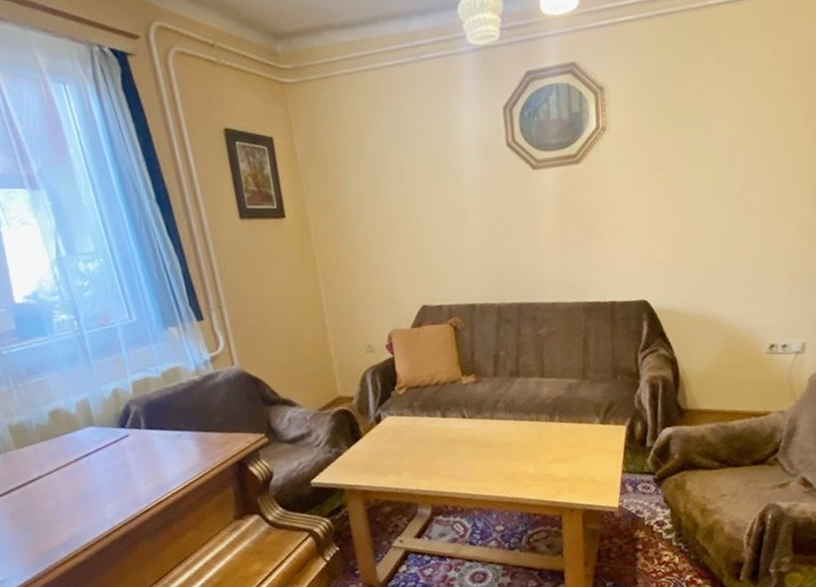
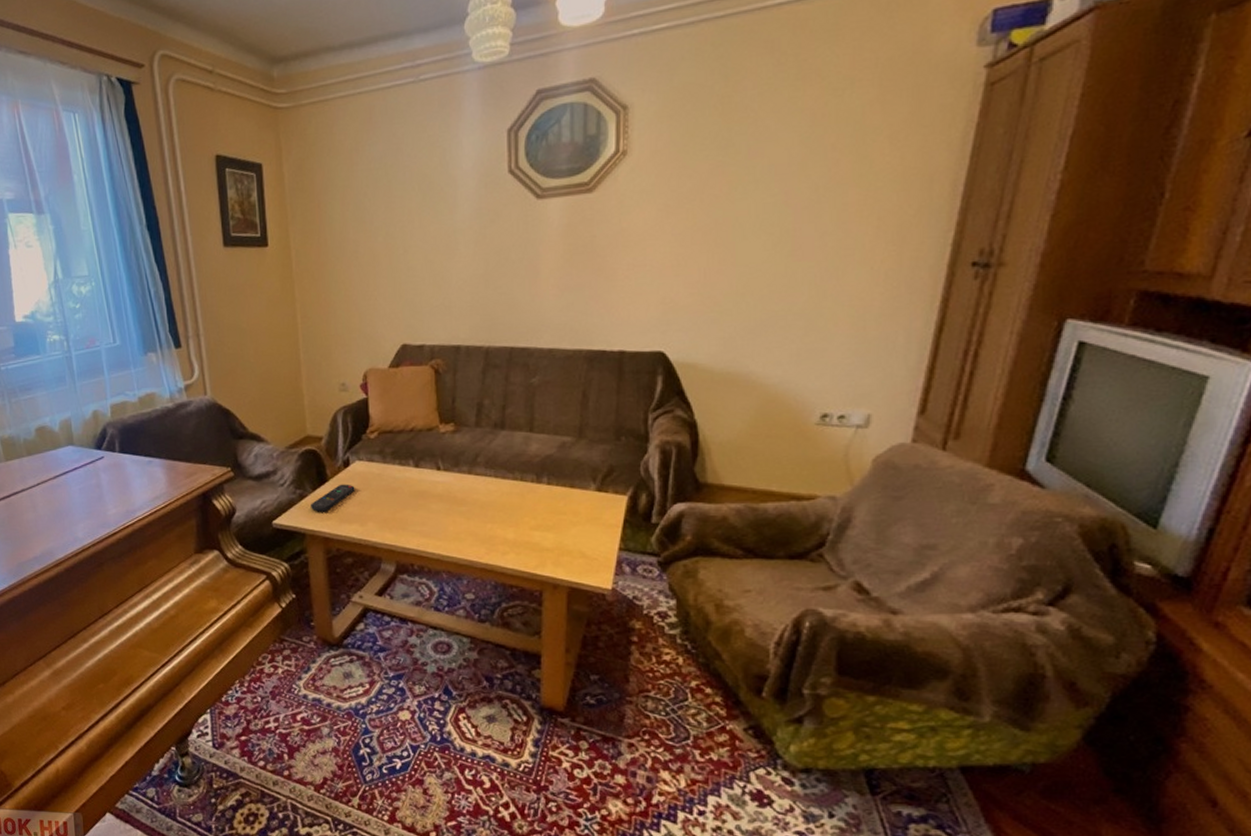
remote control: none [347,438,389,468] -> present [311,484,355,512]

